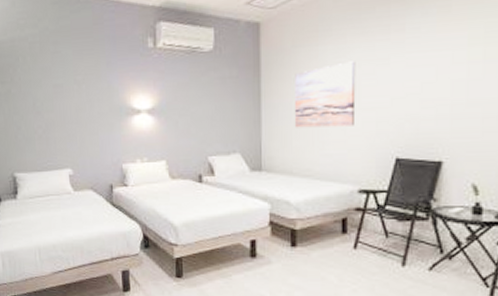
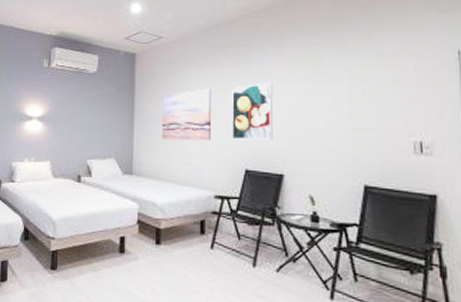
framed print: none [381,49,434,123] -> present [232,82,274,140]

